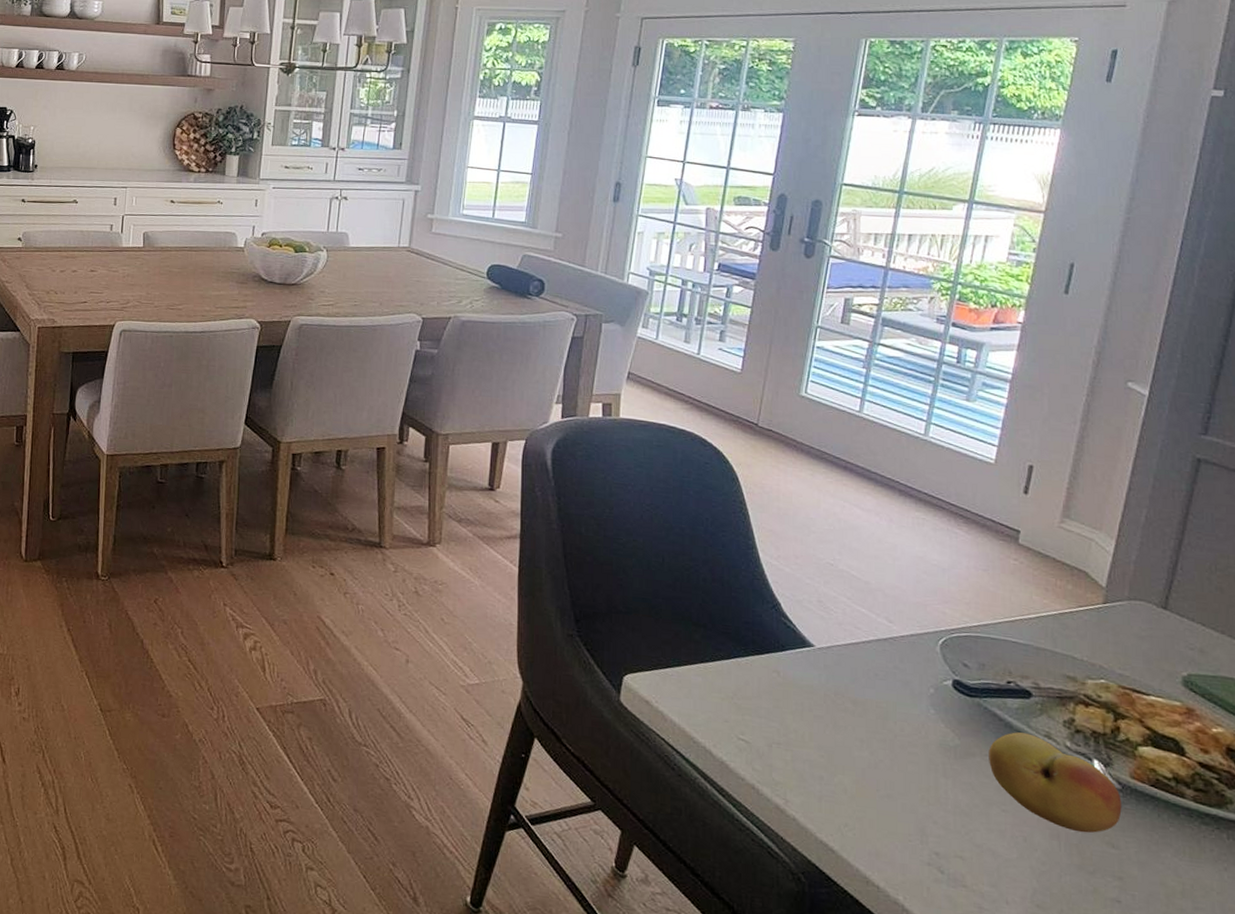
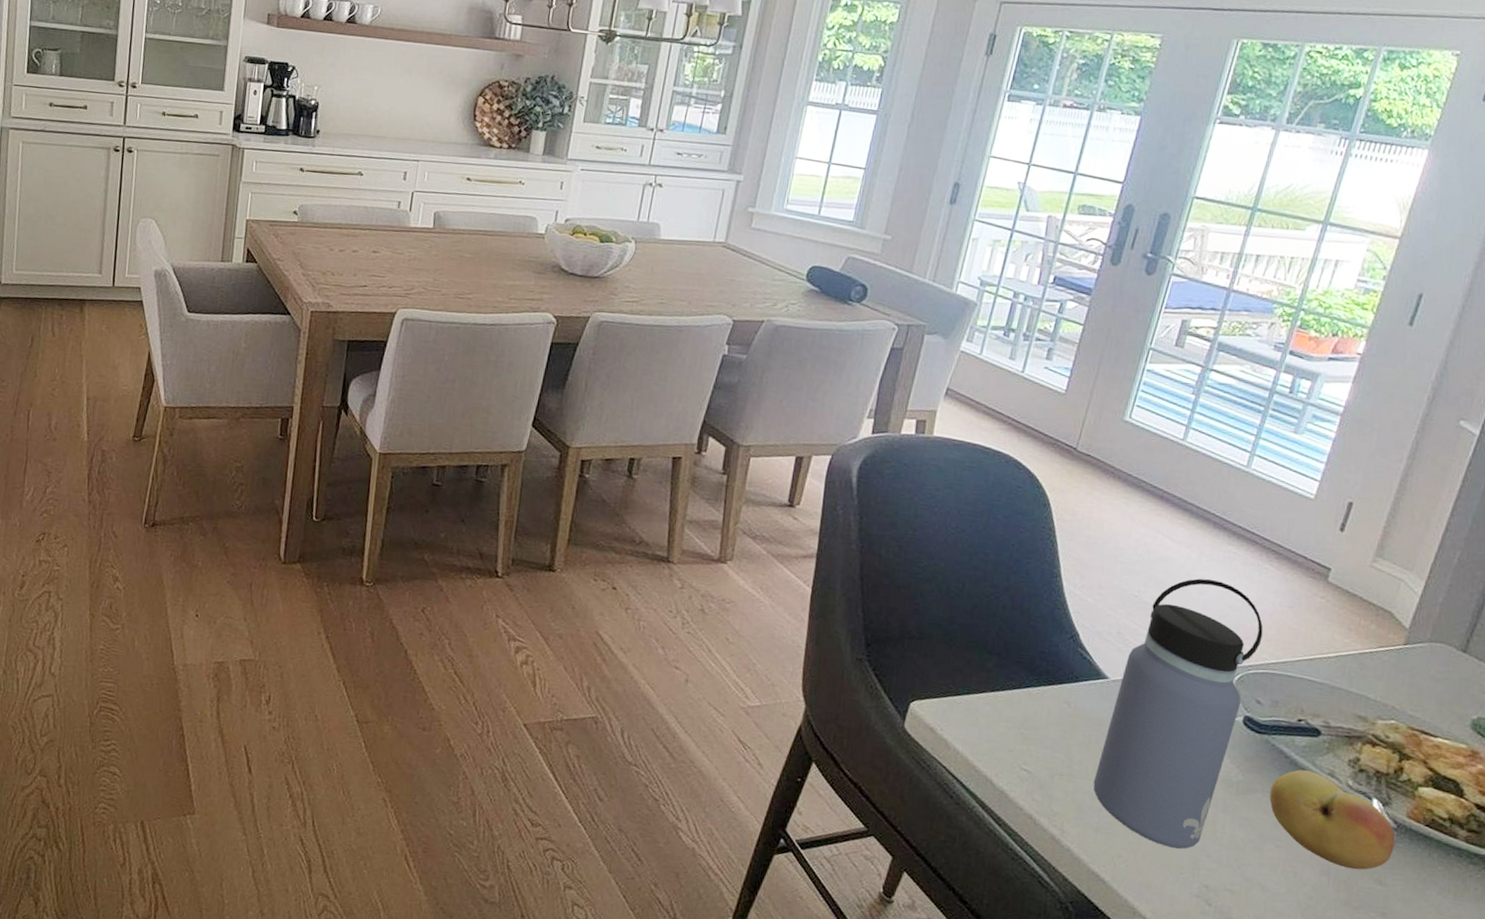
water bottle: none [811,545,961,816] -> present [1093,578,1263,849]

